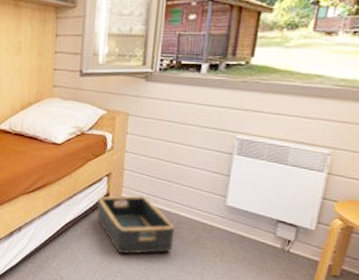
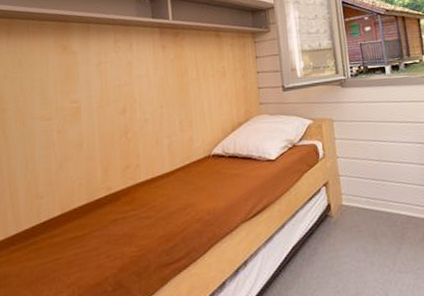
basket: present [97,195,175,254] -> none [320,199,403,271]

